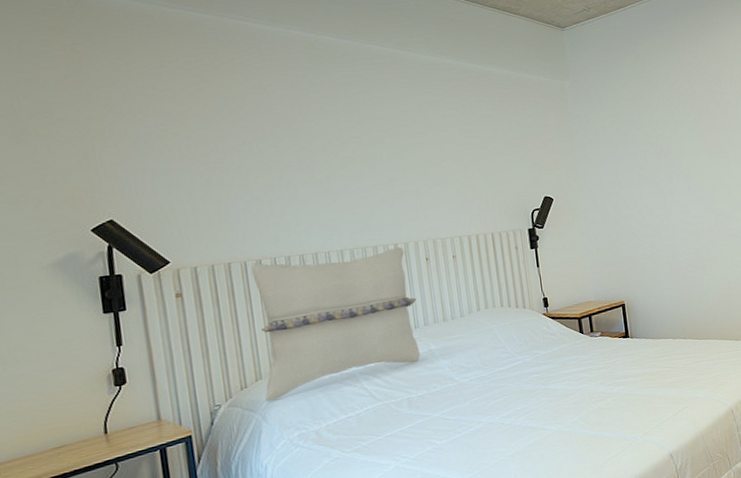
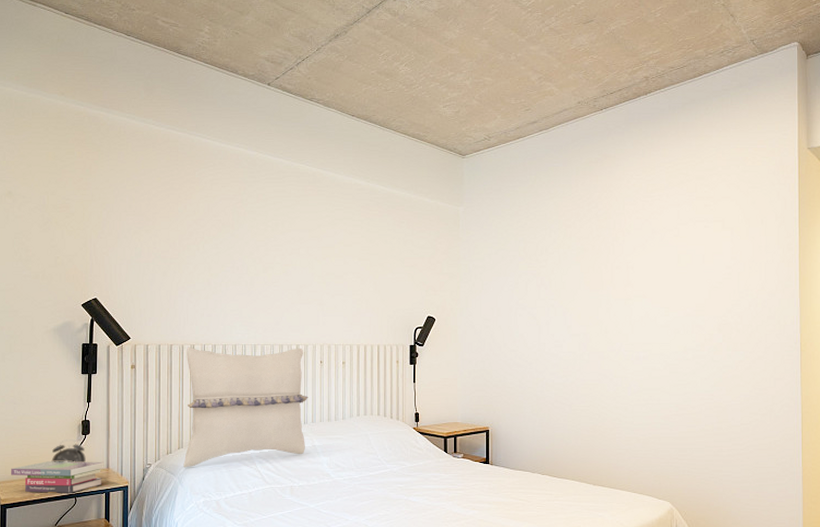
books: none [9,413,154,470] -> present [10,461,104,493]
alarm clock: none [72,393,125,427] -> present [51,439,86,462]

